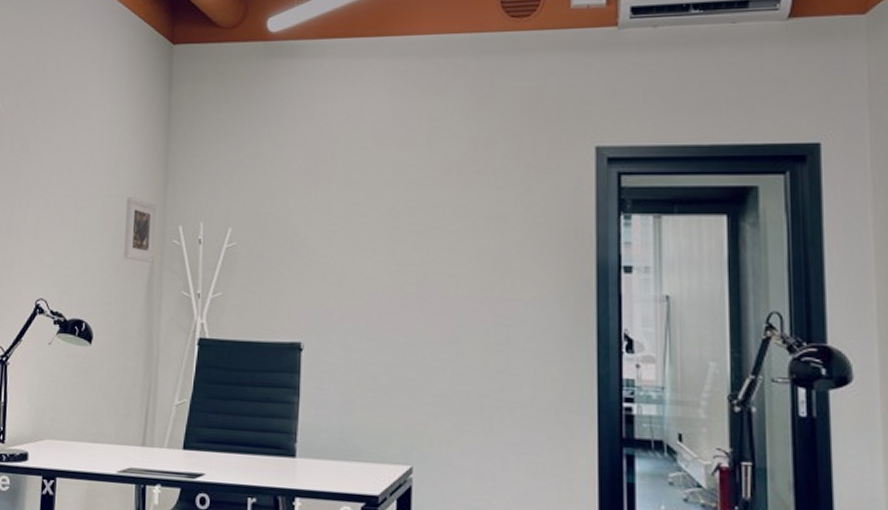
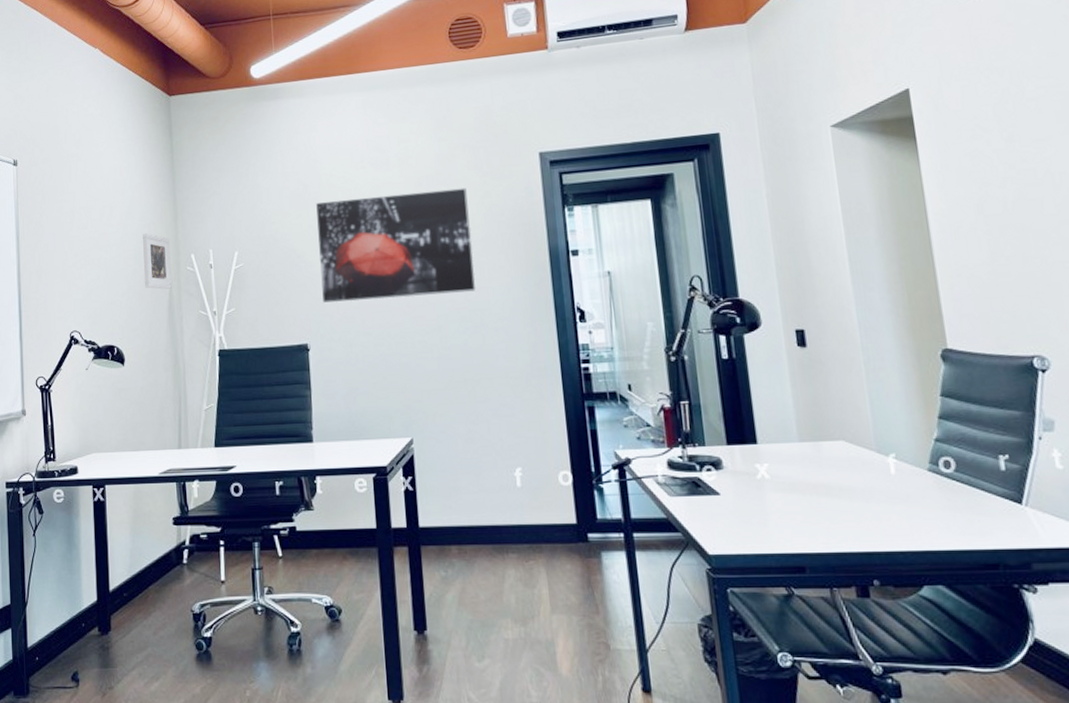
wall art: none [323,179,505,302] -> present [316,187,477,303]

